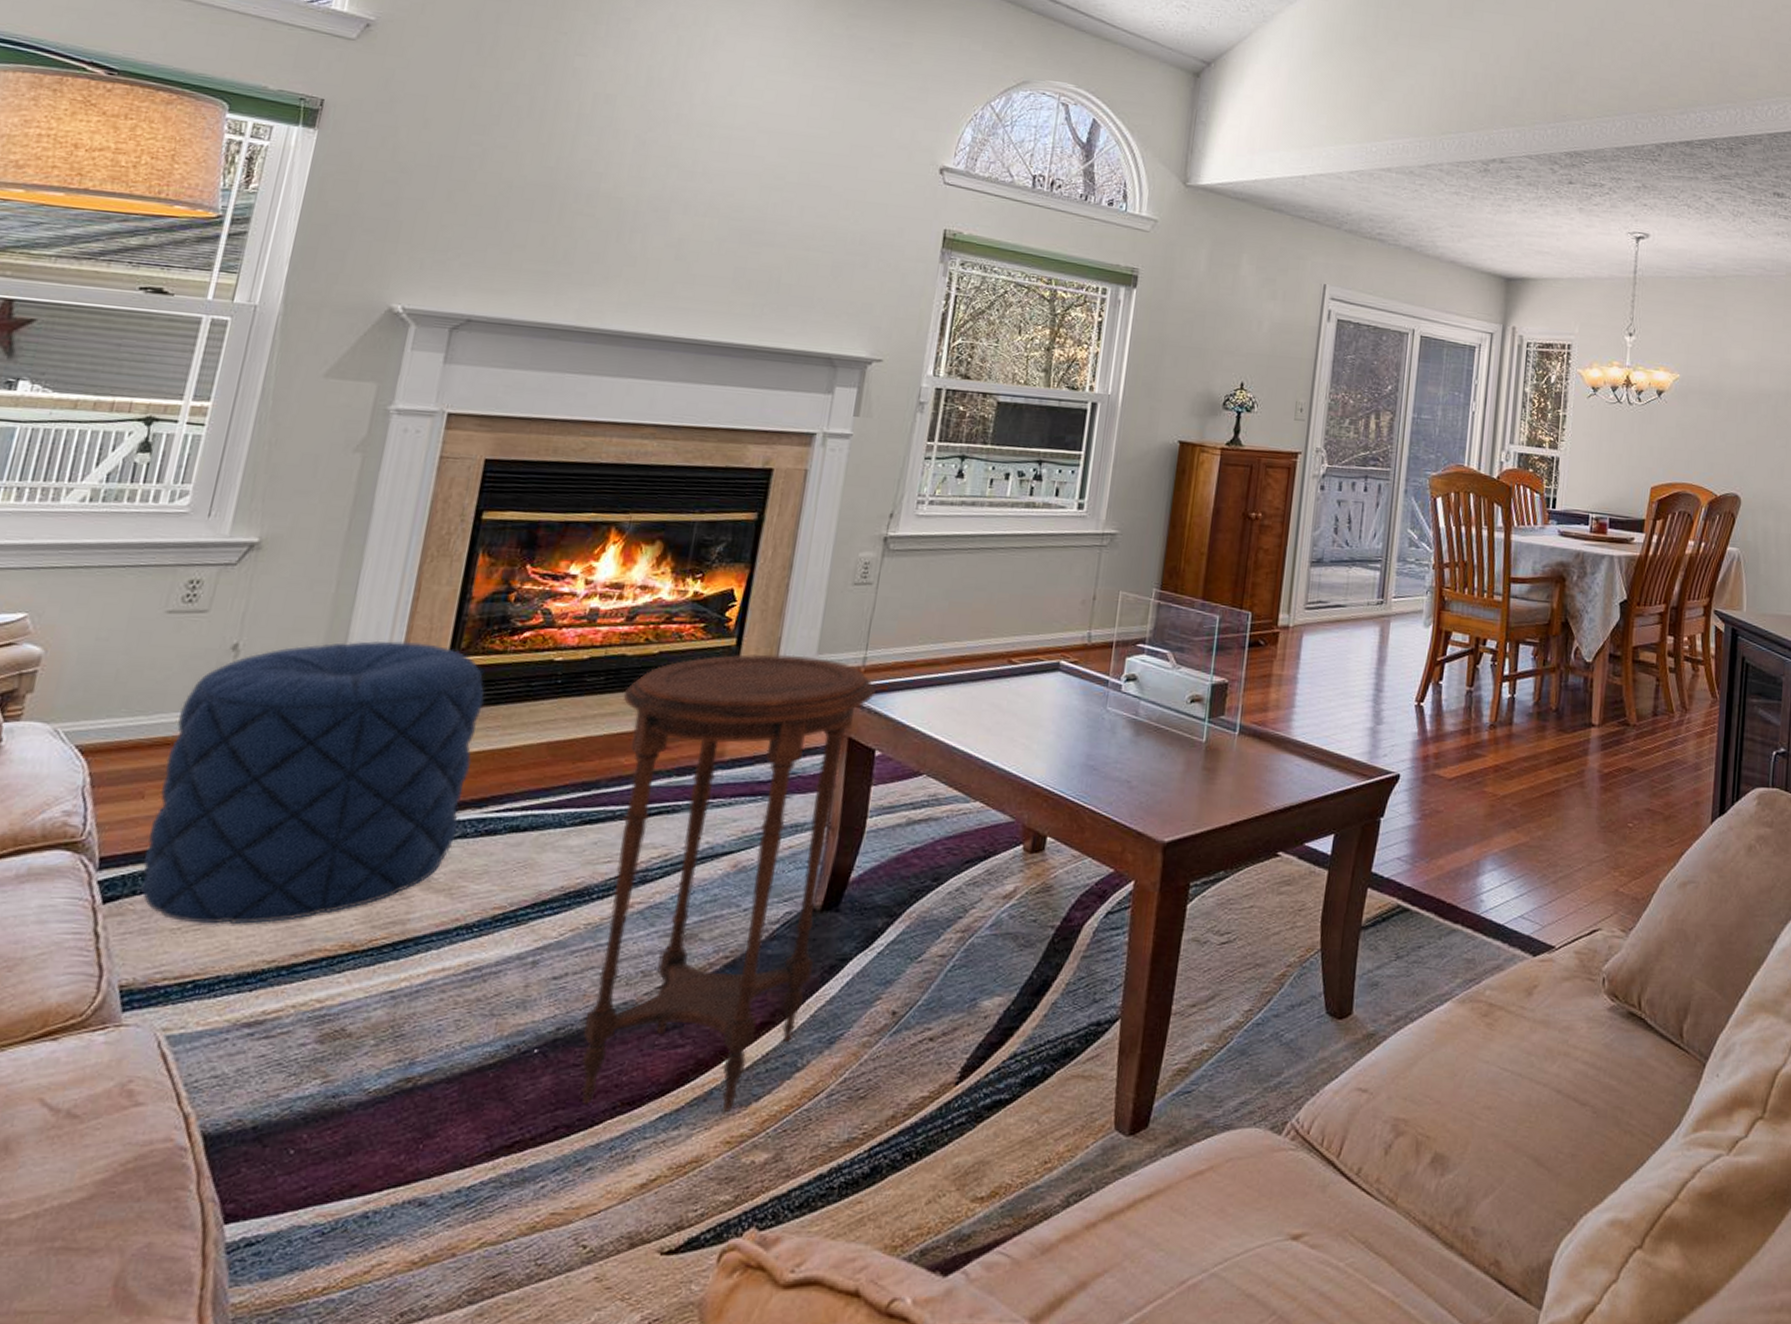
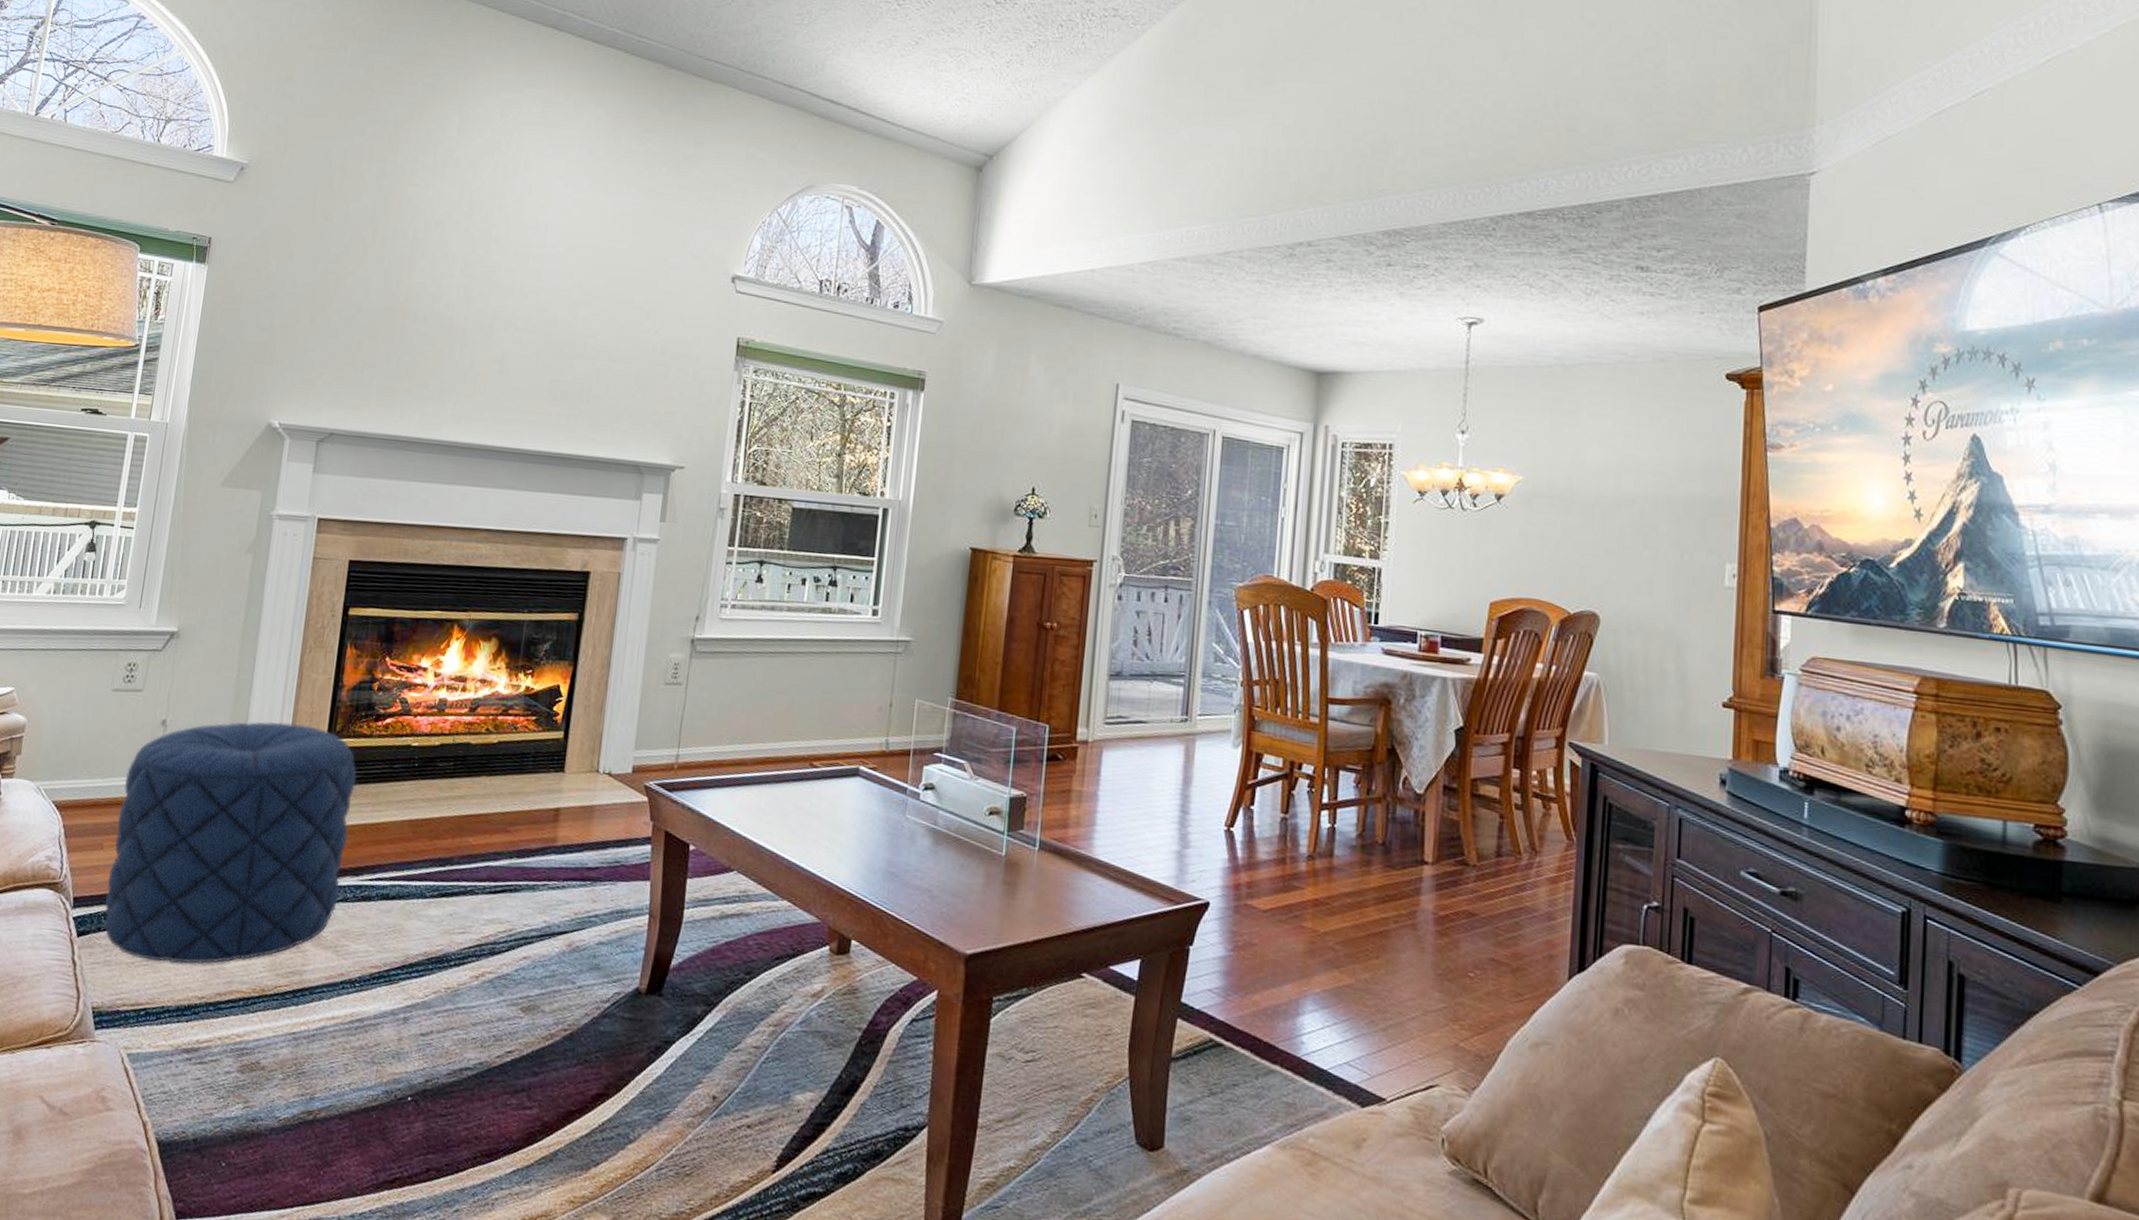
side table: present [581,654,876,1112] -> none [447,746,688,1174]

